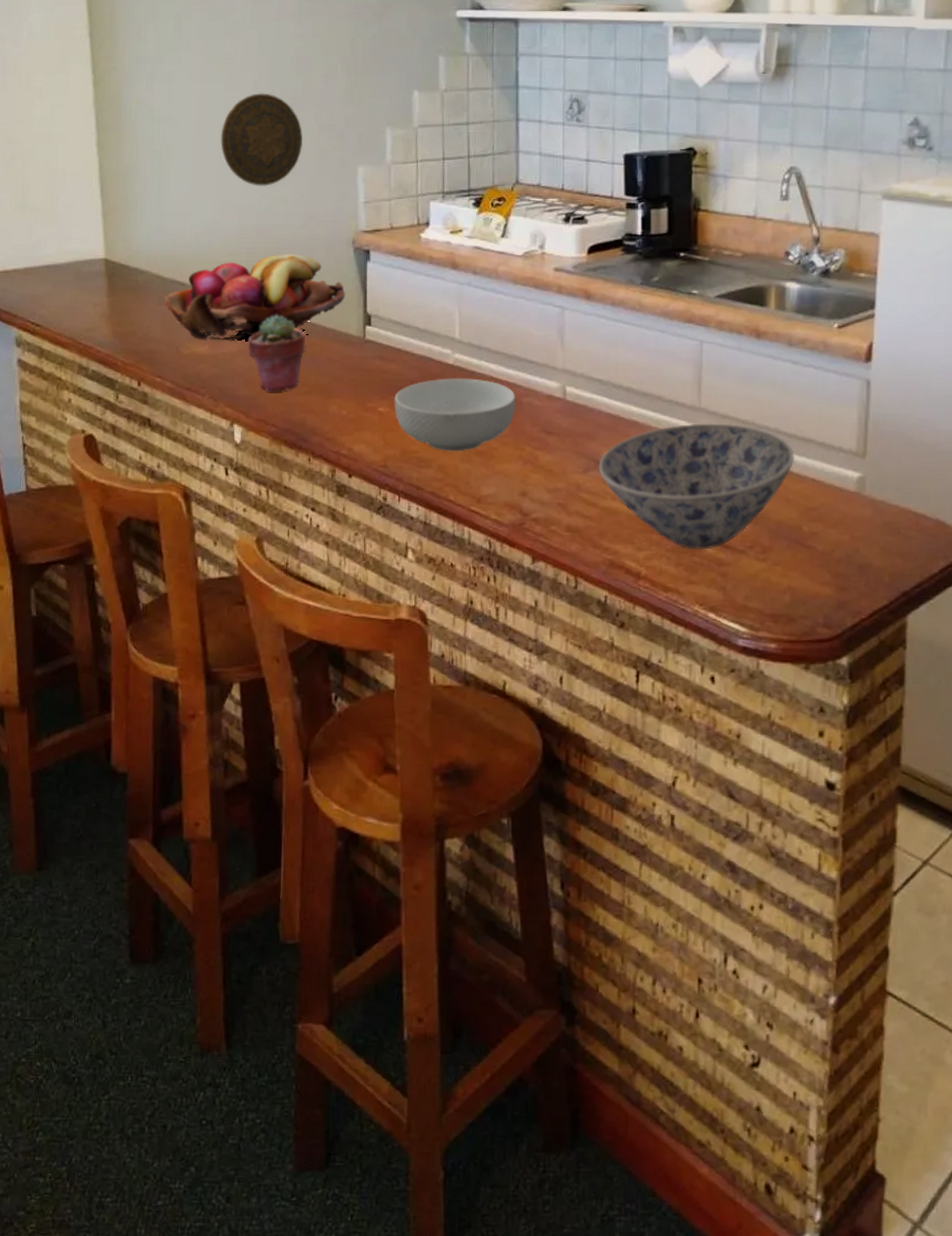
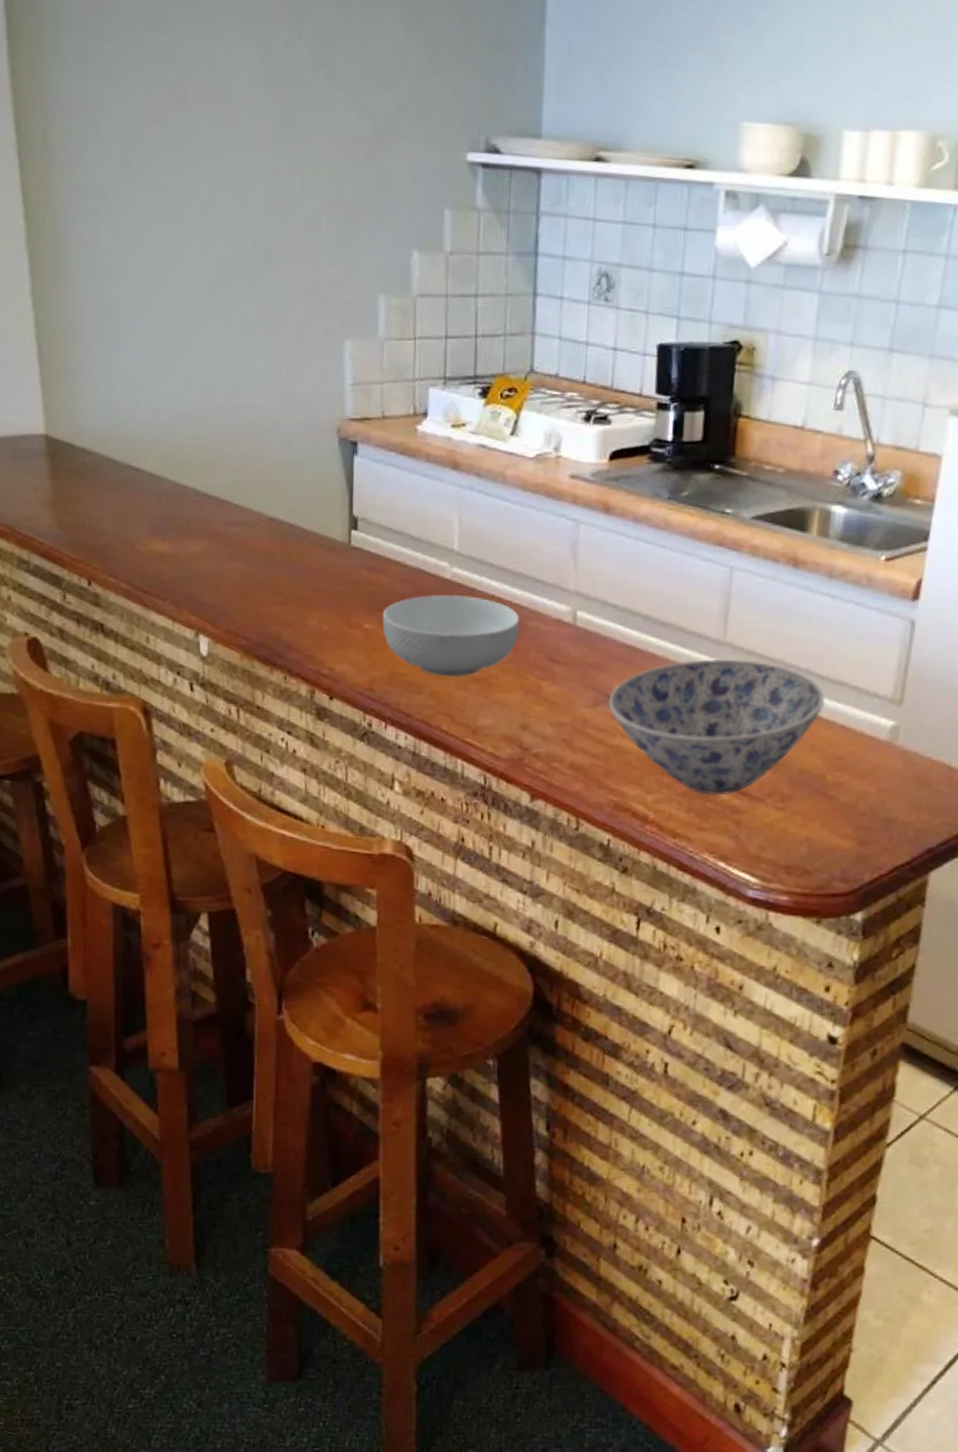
fruit basket: present [164,254,346,341] -> none [116,441,329,539]
decorative plate: present [220,93,302,186] -> none [181,242,279,358]
potted succulent: present [246,314,306,392] -> none [213,511,282,600]

